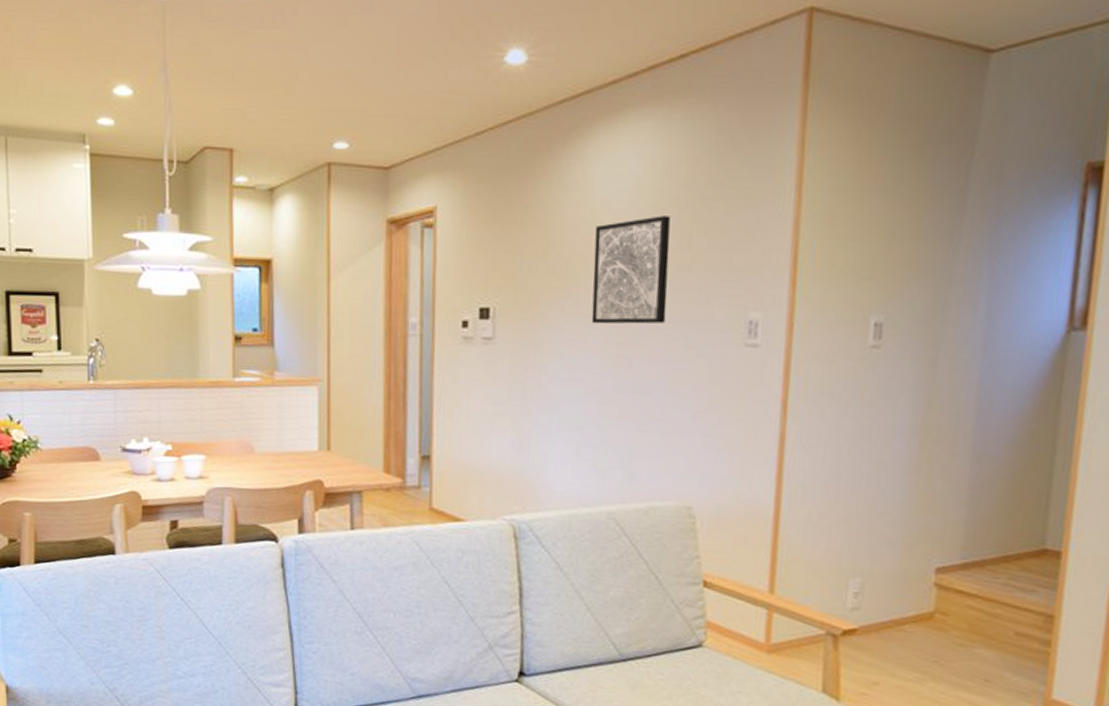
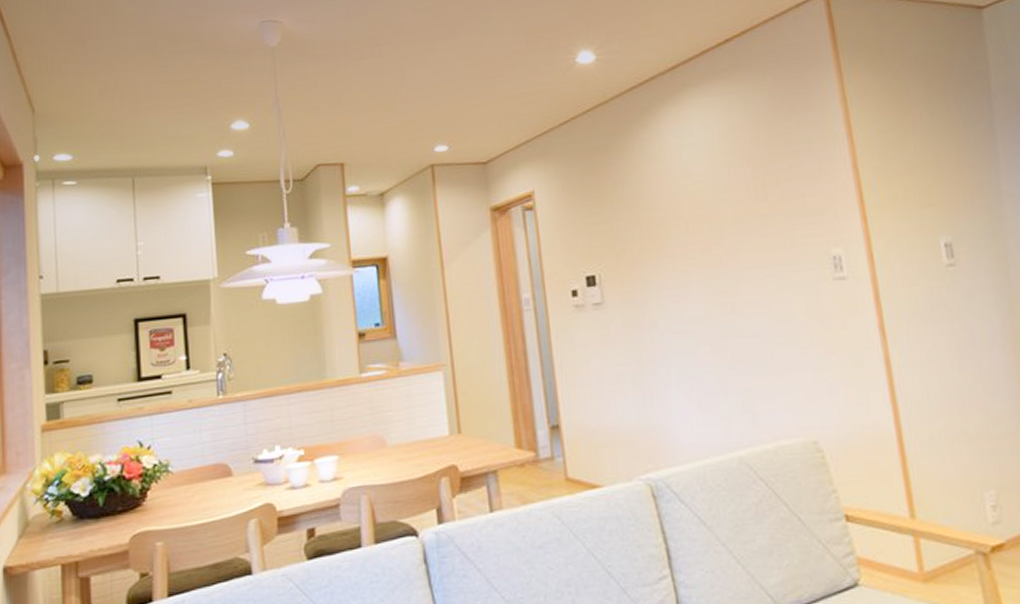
wall art: present [591,216,671,324] -> none [680,173,758,278]

